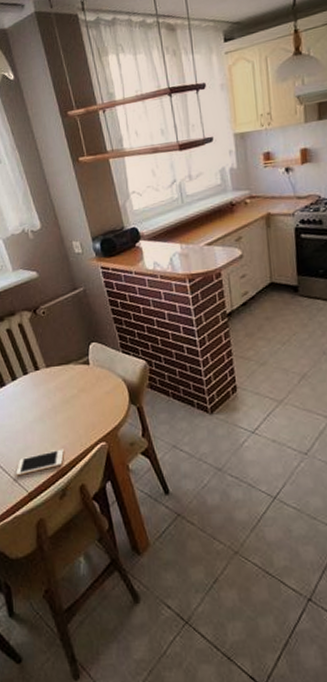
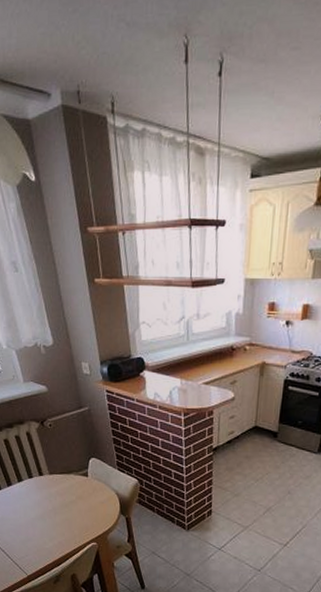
cell phone: present [16,449,64,476] -> none [17,543,60,562]

